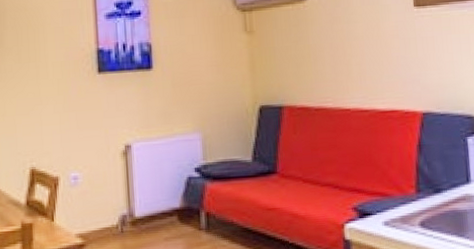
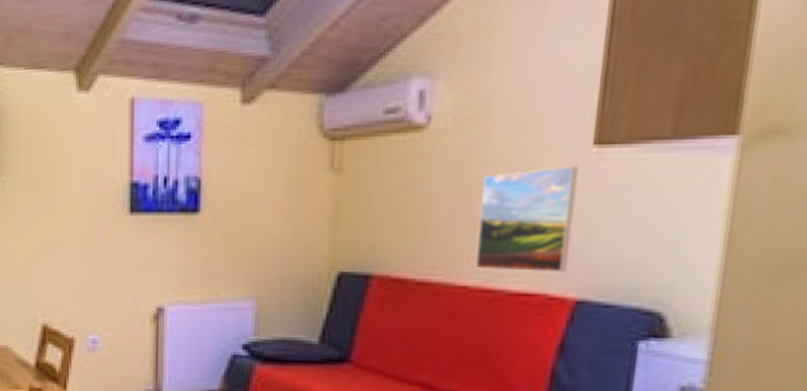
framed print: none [349,21,413,97] -> present [475,166,579,273]

